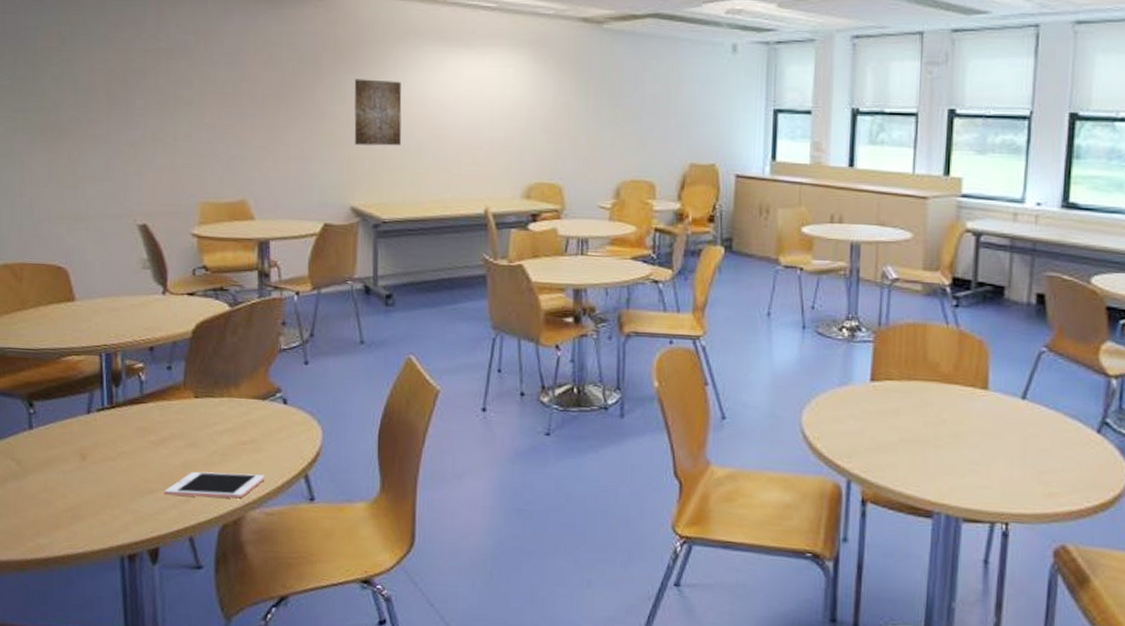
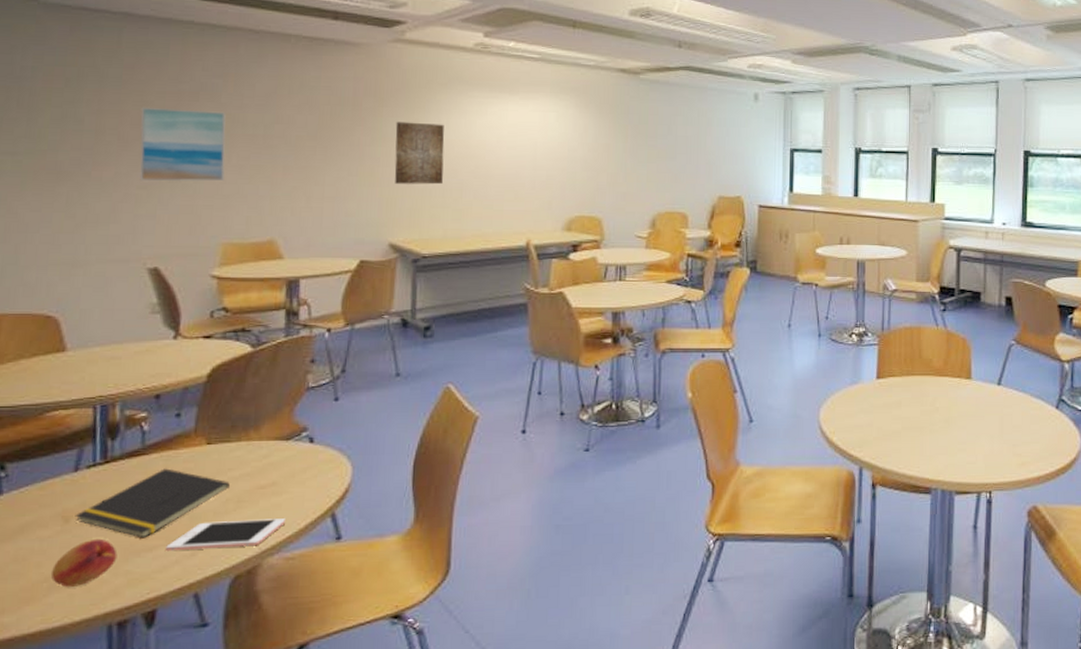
fruit: none [73,477,125,519] -> present [50,538,117,588]
notepad: none [90,417,216,481] -> present [75,468,231,539]
wall art: none [125,65,200,140] -> present [139,107,226,182]

